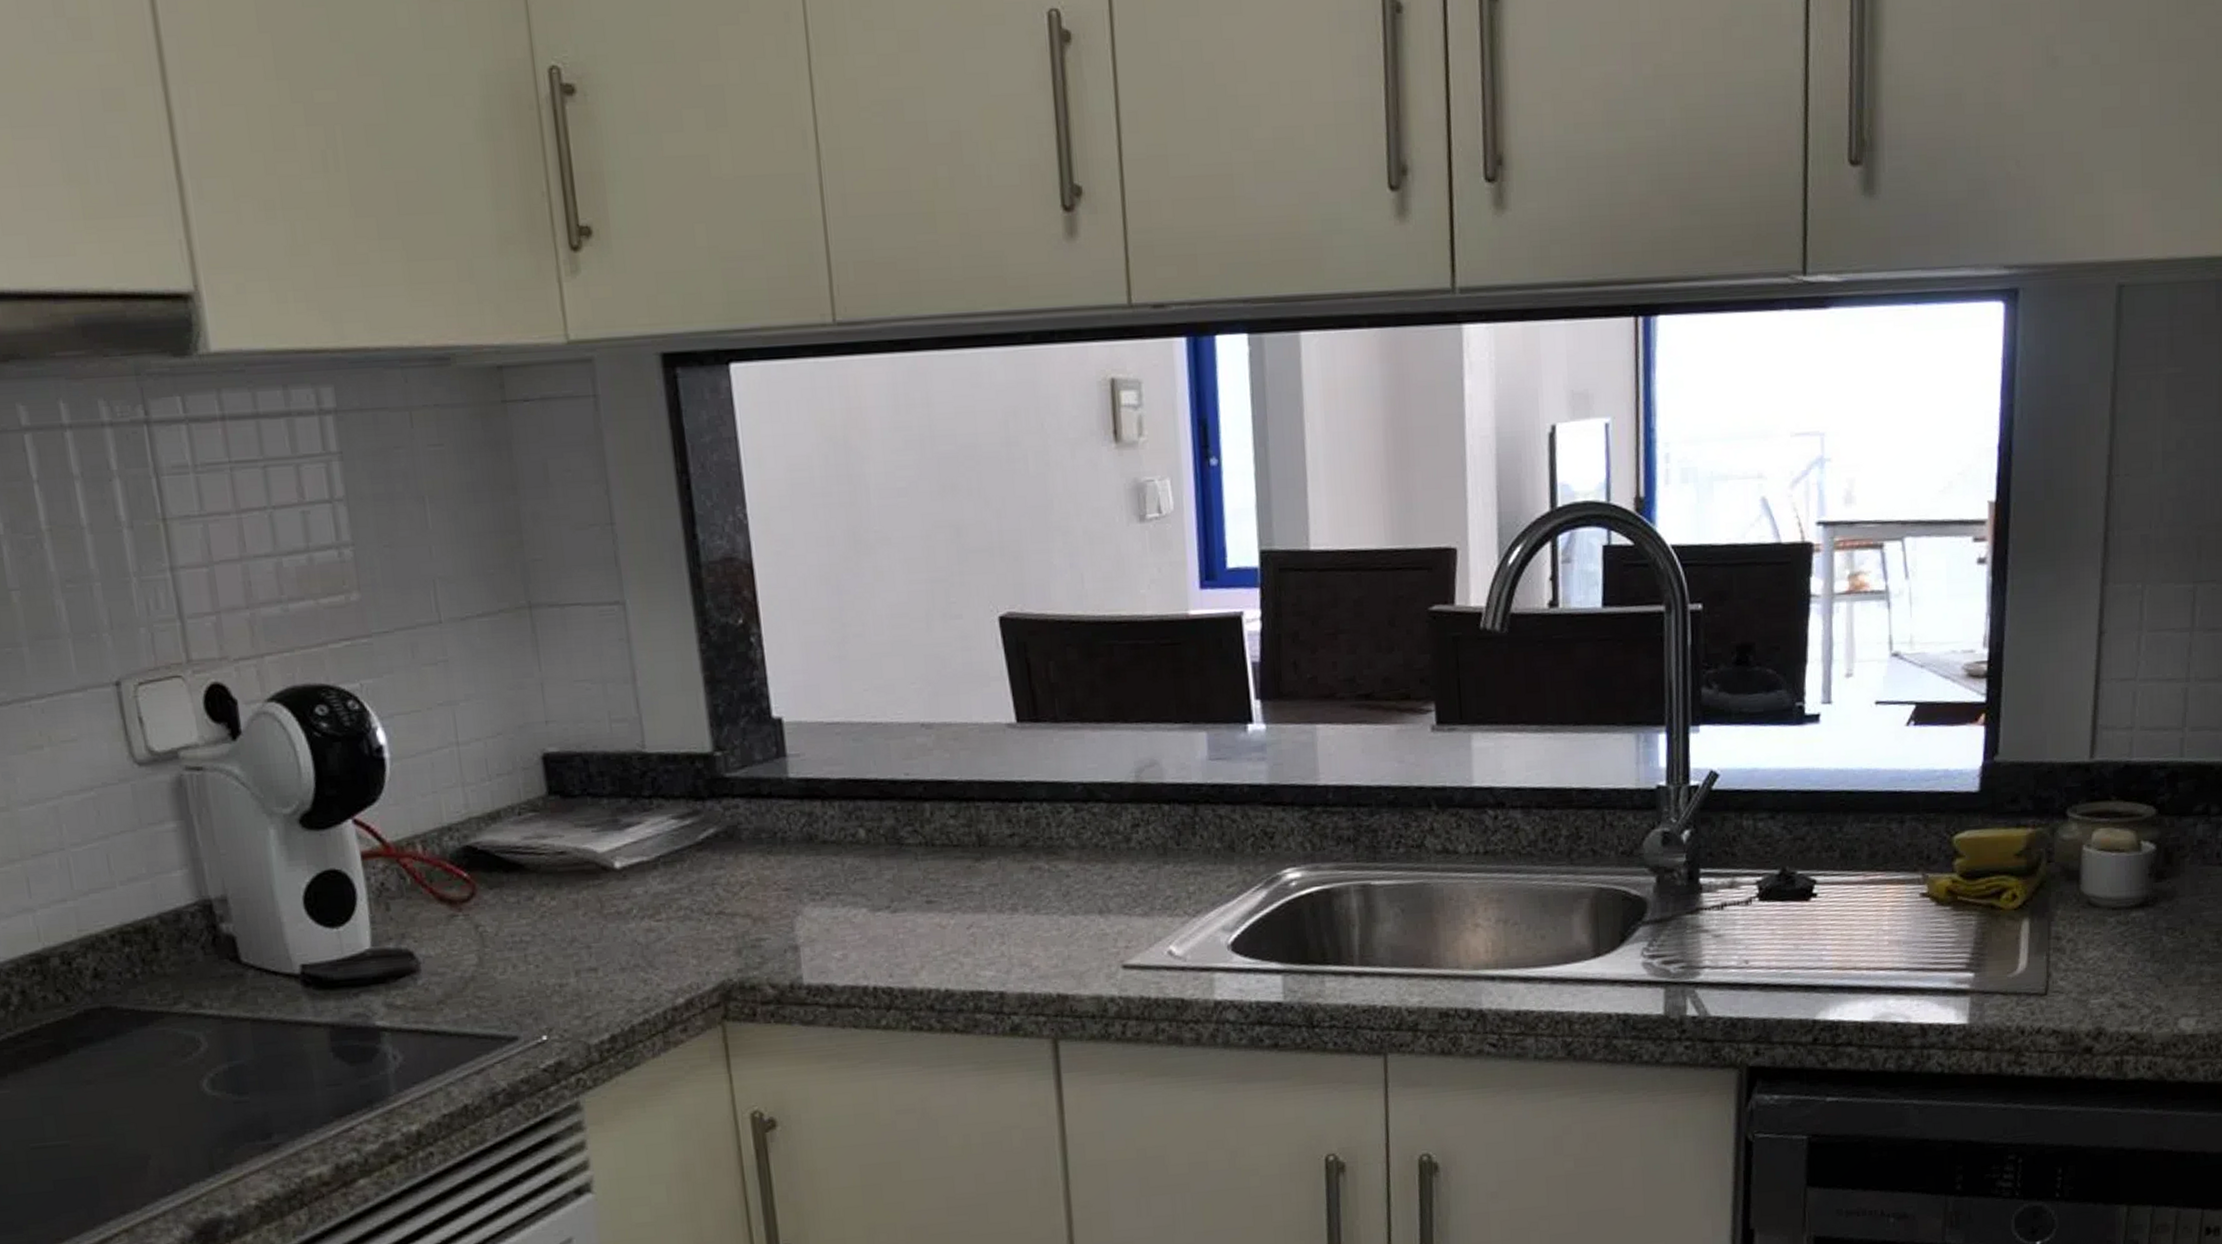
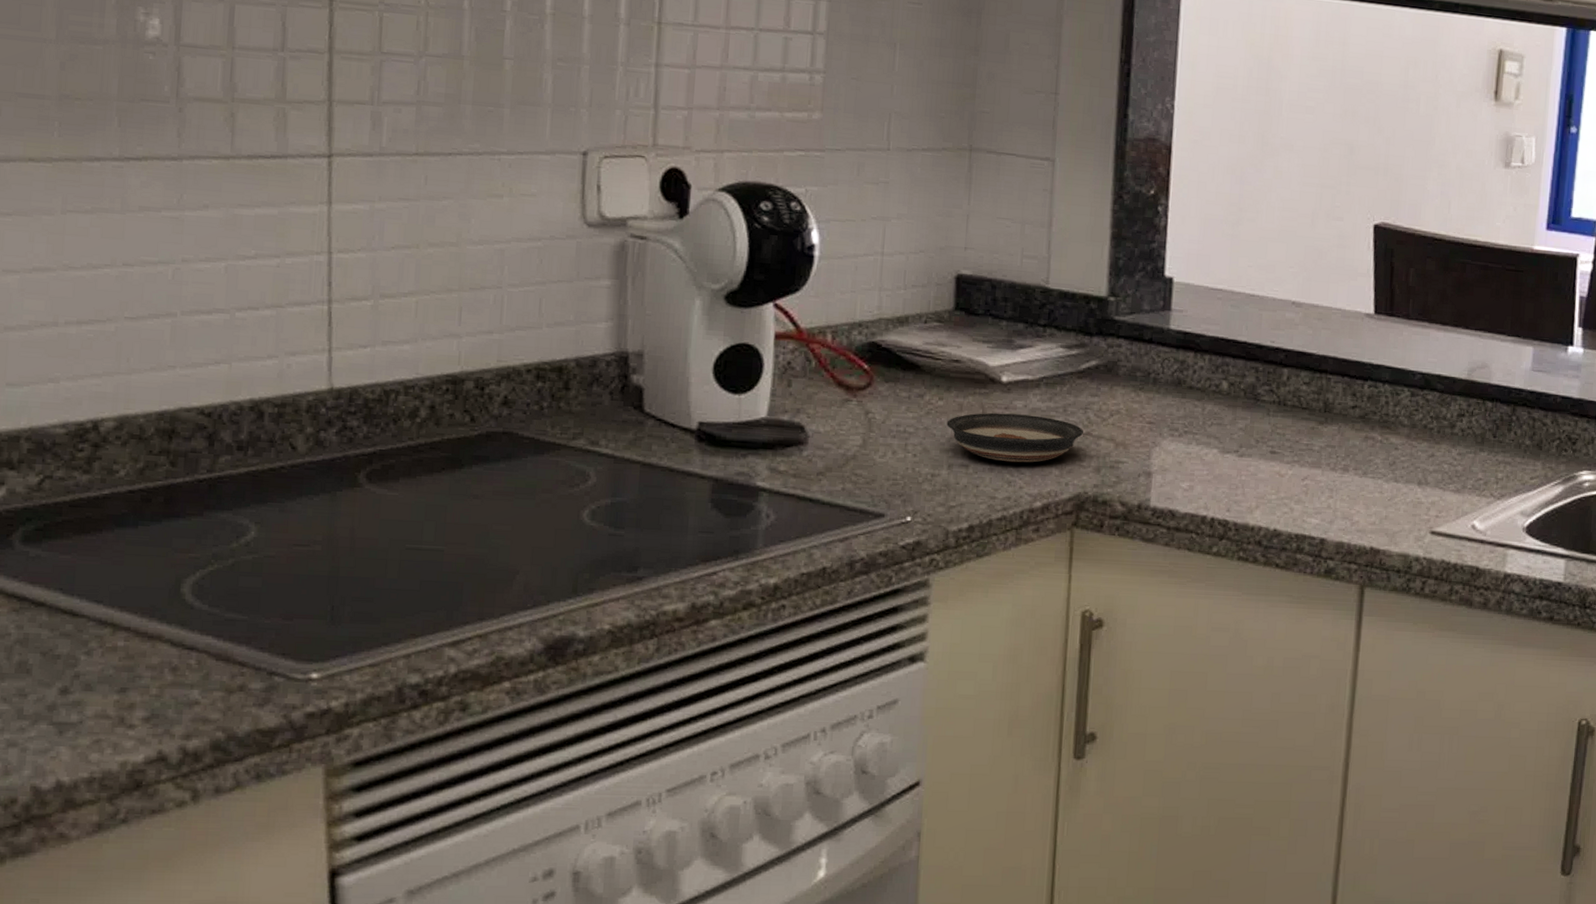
saucer: none [564,901,715,959] -> present [946,412,1083,463]

